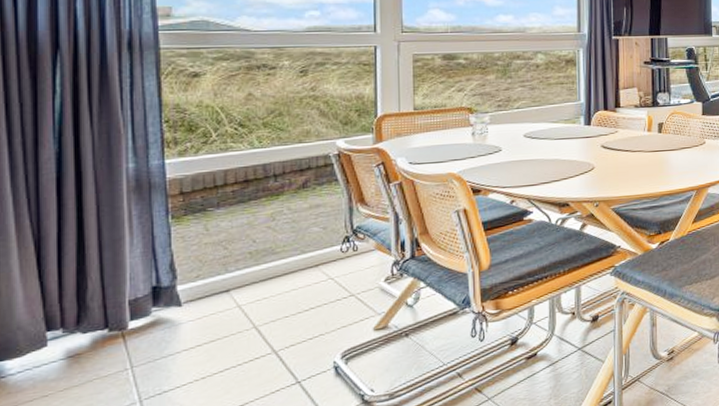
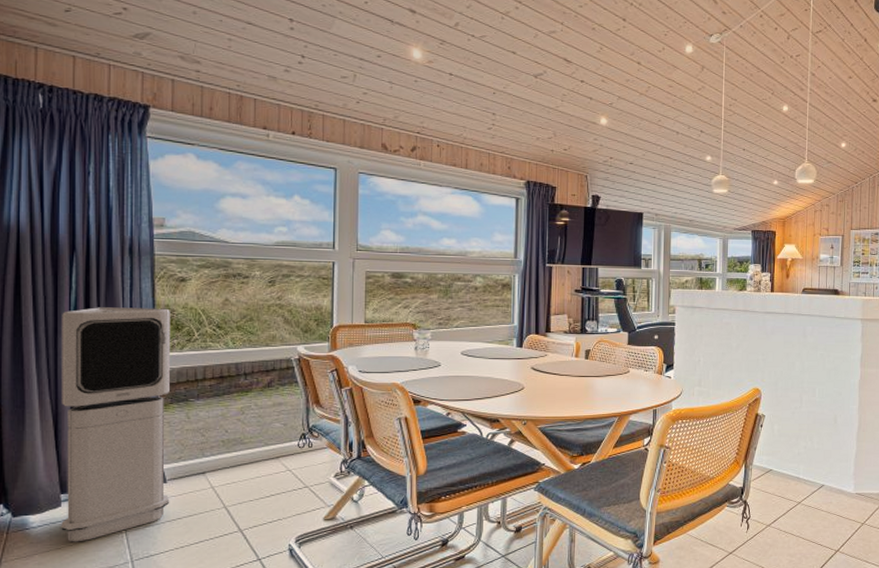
air purifier: none [43,108,187,387] -> present [61,307,170,542]

